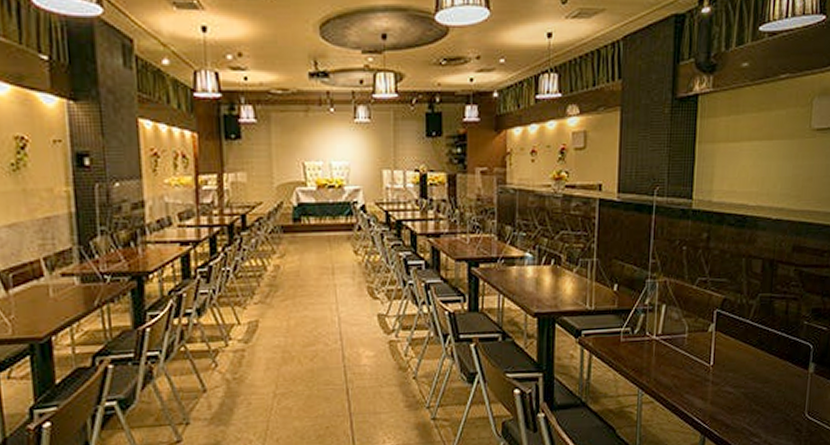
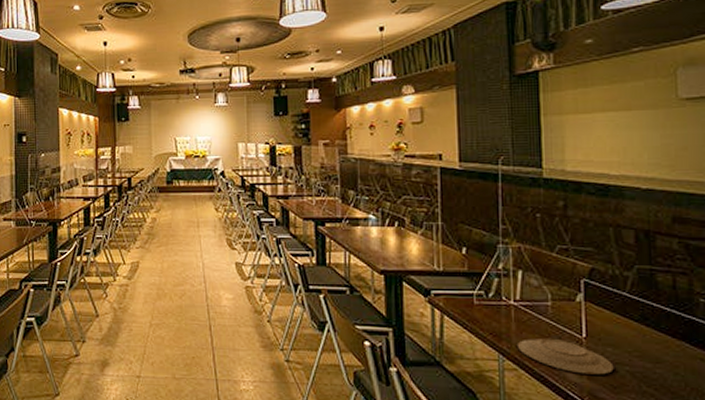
plate: none [655,368,732,400] -> present [517,338,614,375]

